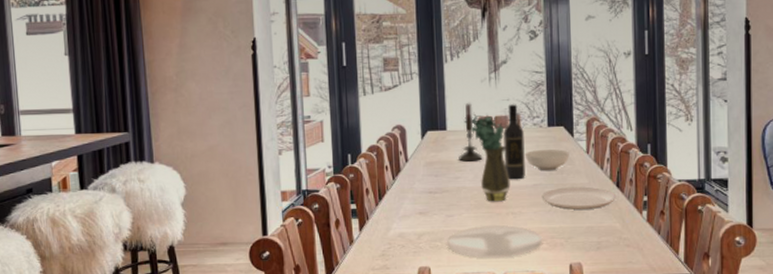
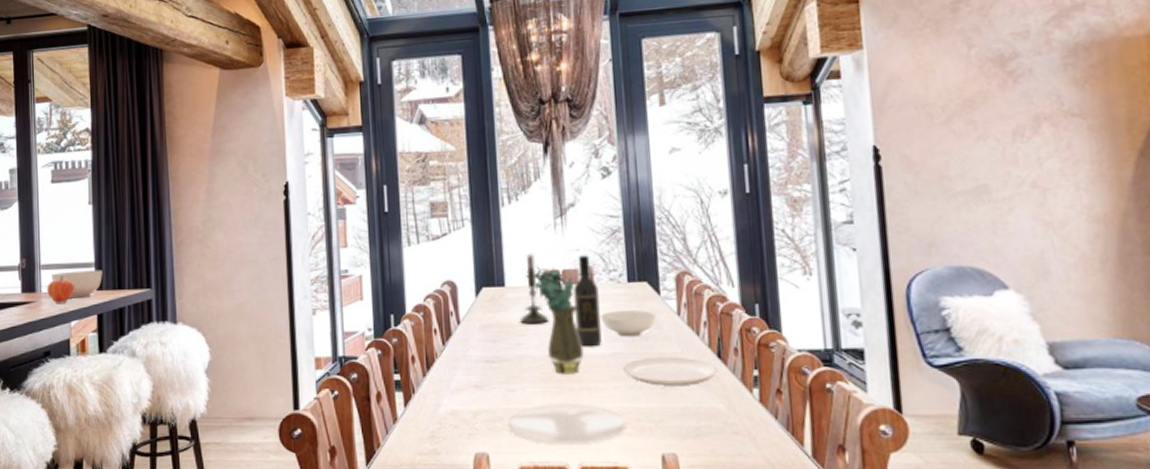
fruit: none [27,120,55,145] -> present [47,276,75,303]
bowl: none [31,115,81,141] -> present [52,270,103,299]

